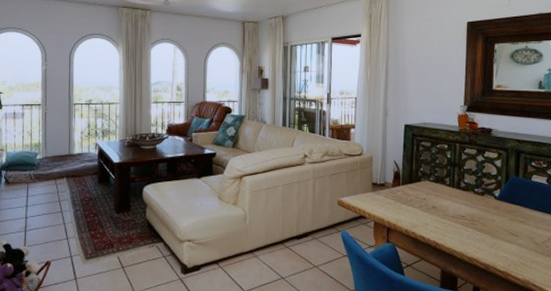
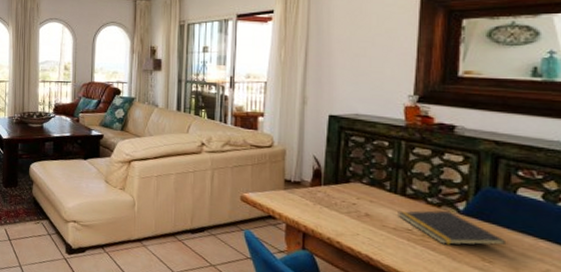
notepad: none [455,197,526,225] -> present [398,210,507,245]

